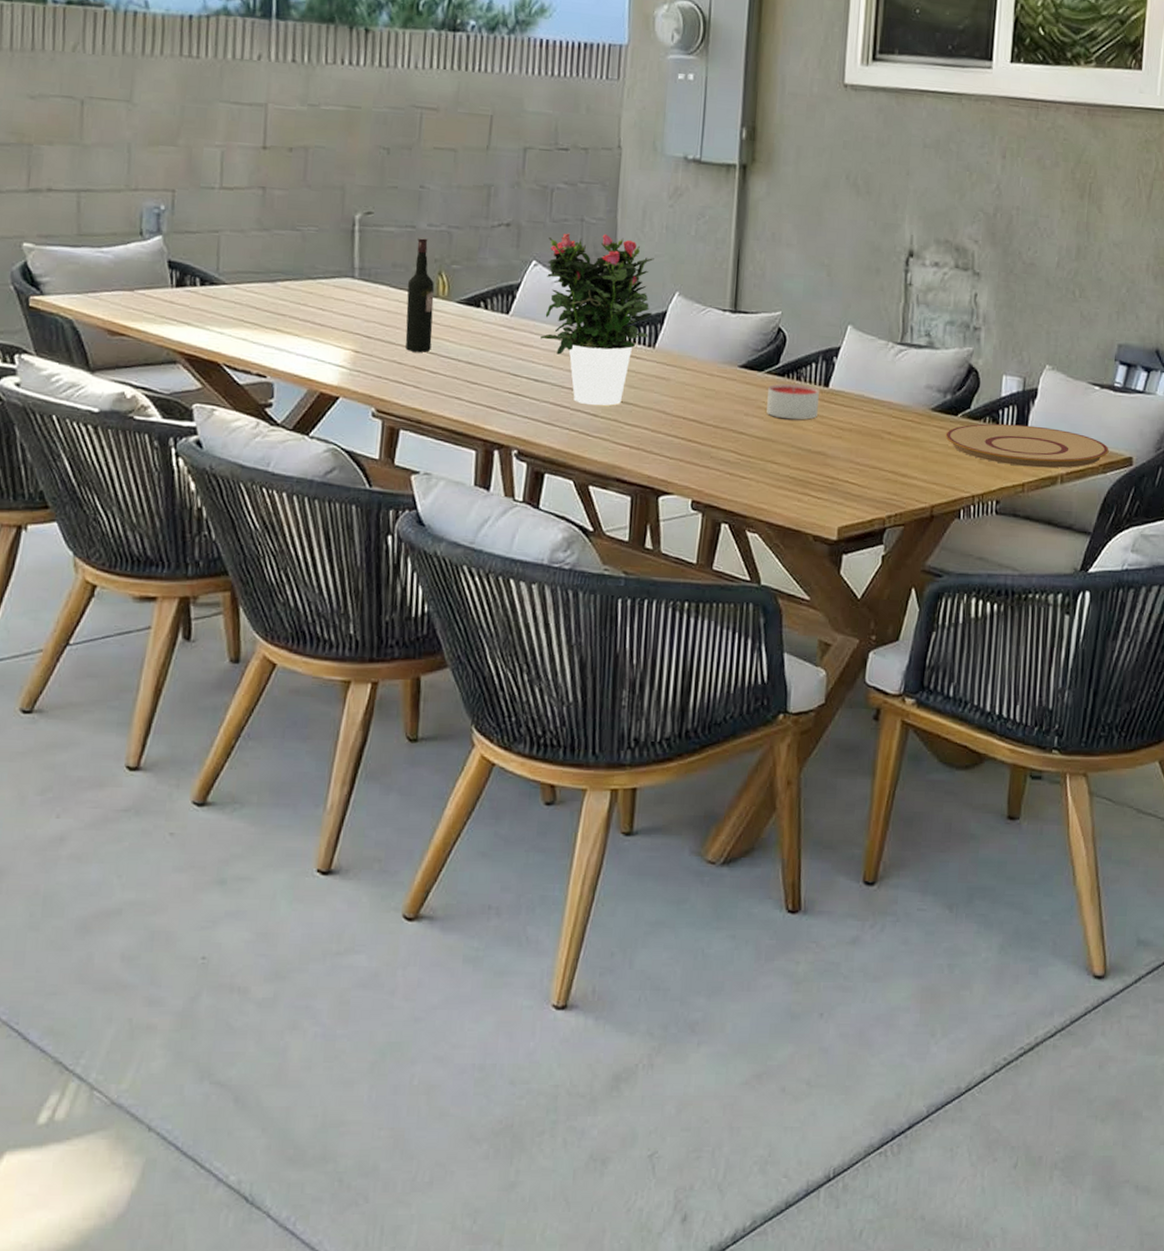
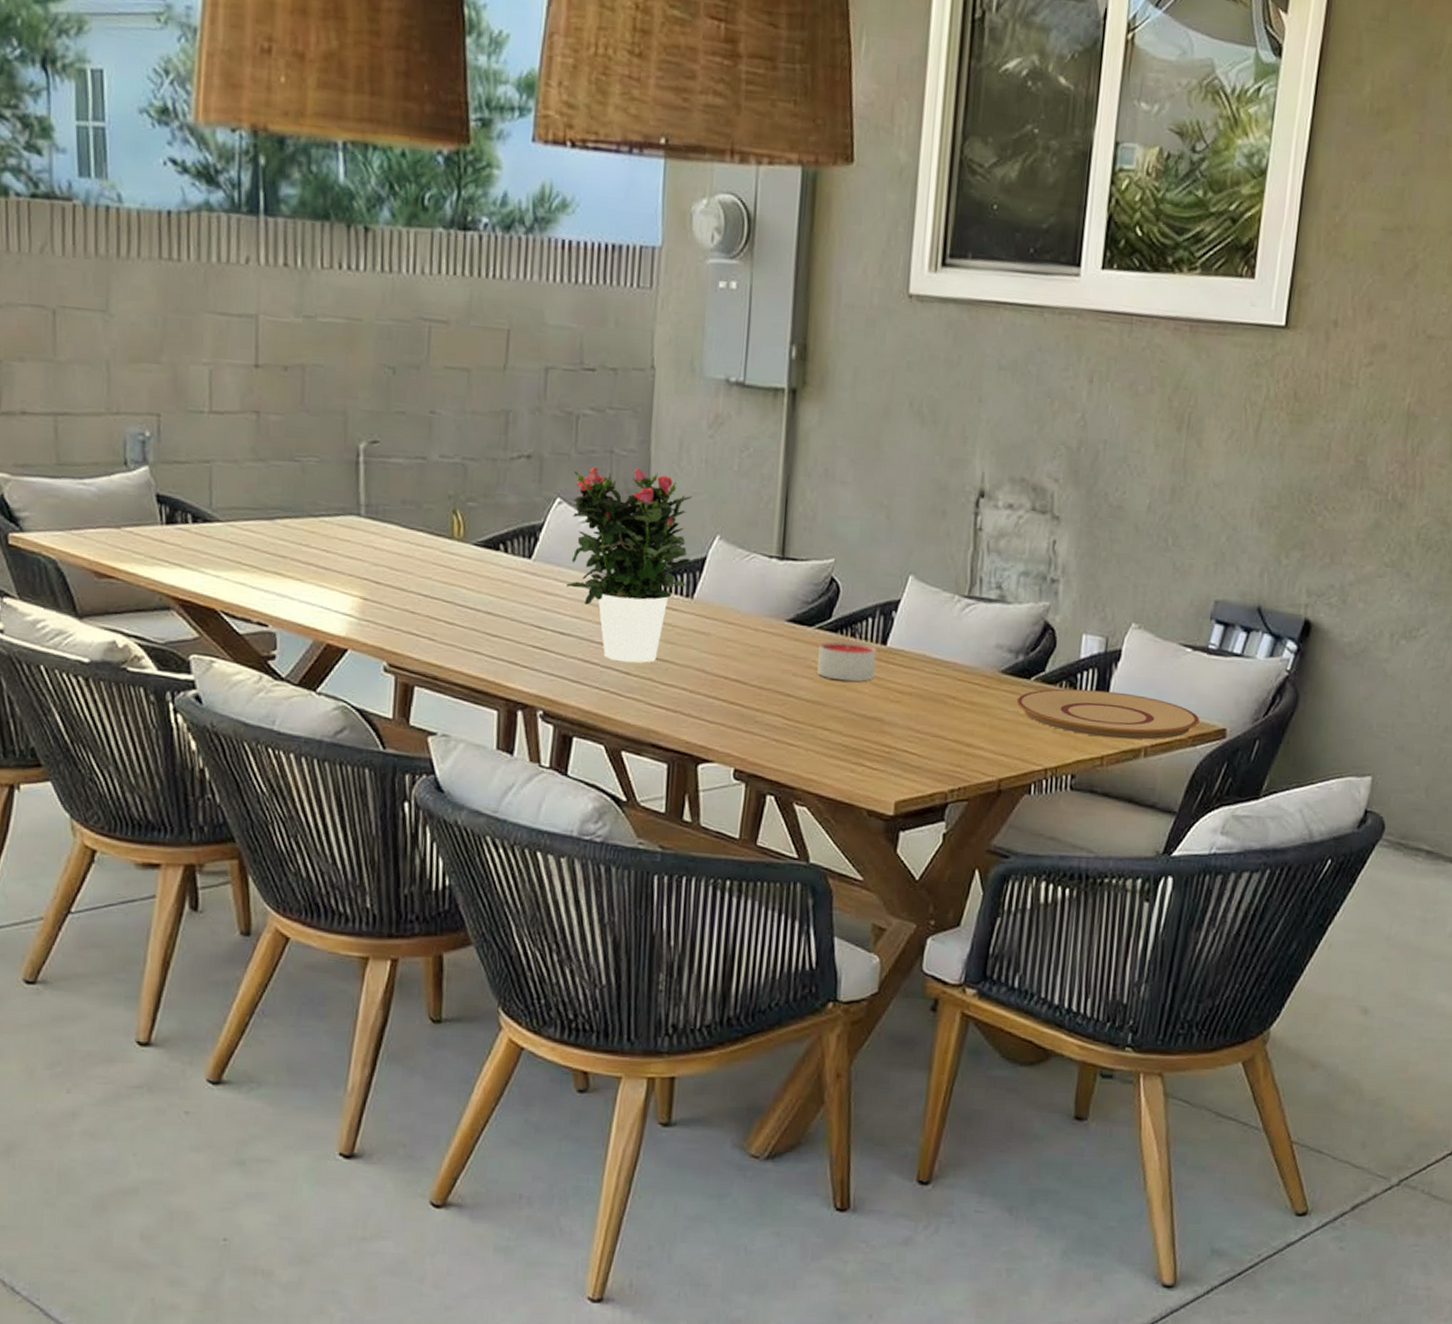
wine bottle: present [405,238,434,352] -> none [418,471,449,601]

